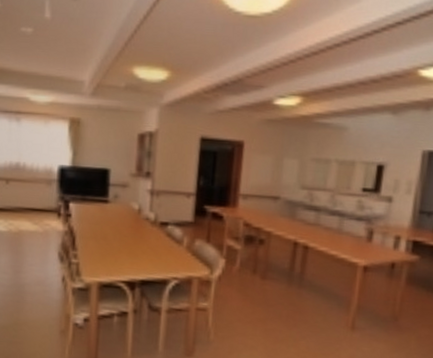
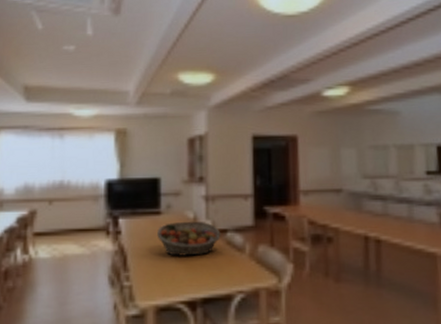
fruit basket: none [104,211,163,243] -> present [157,221,221,256]

